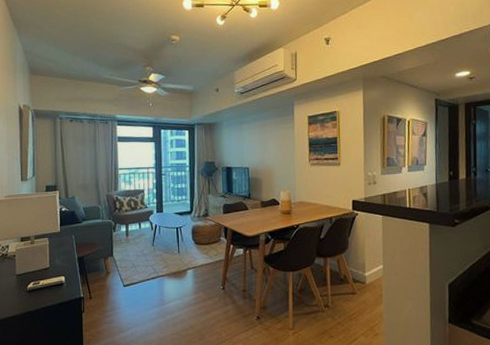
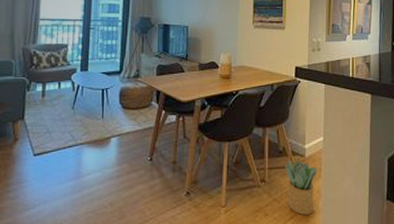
potted plant: none [347,286,379,337] -> present [285,159,318,215]

